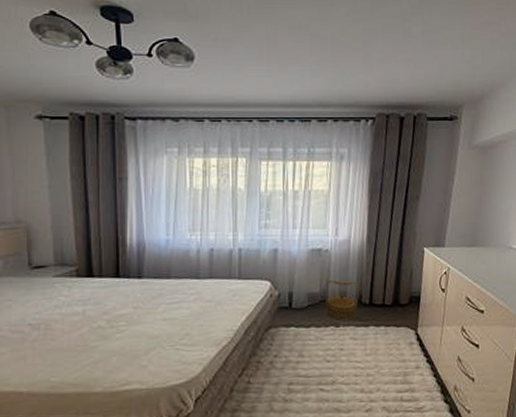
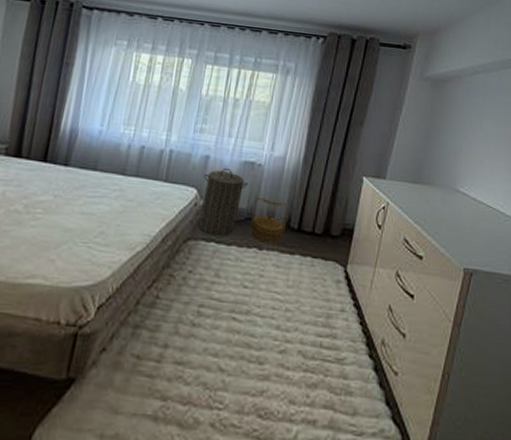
laundry hamper: none [275,258,318,321] -> present [198,168,248,236]

